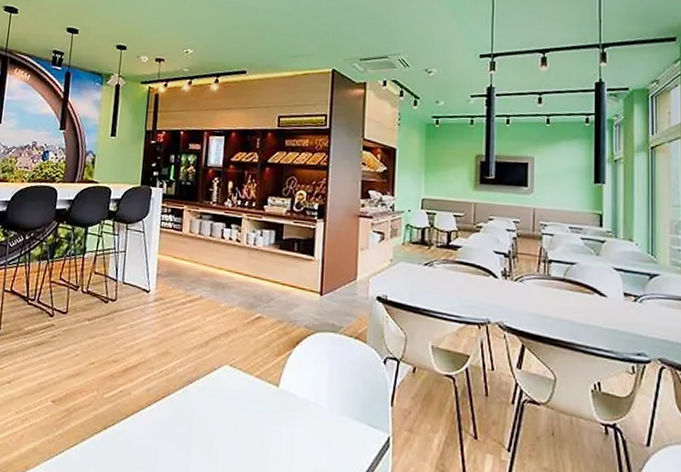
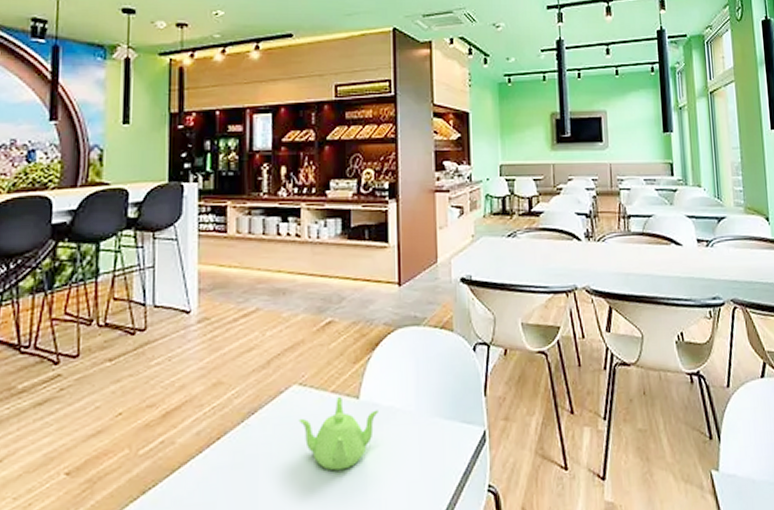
teapot: none [227,381,295,445] -> present [299,395,378,471]

